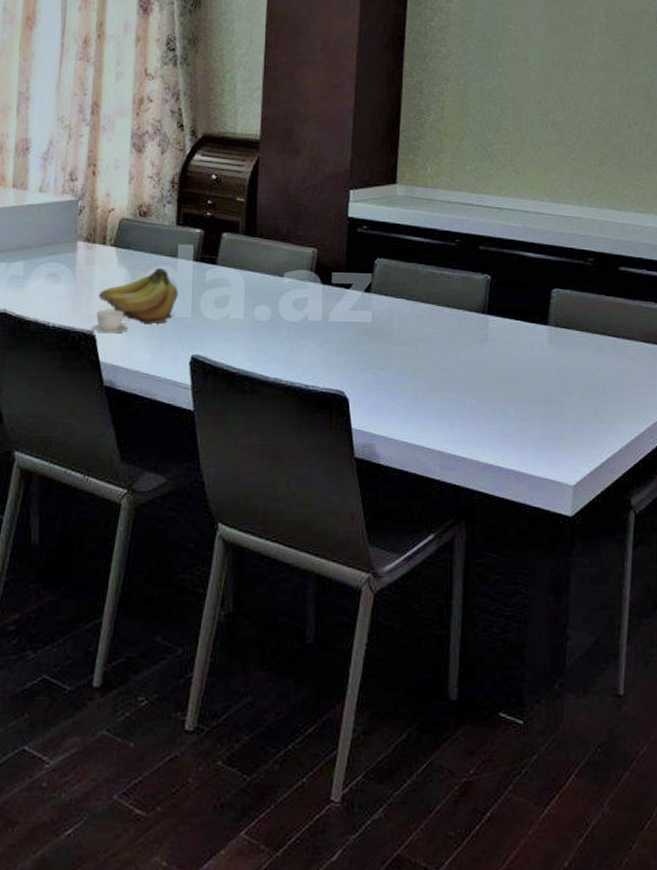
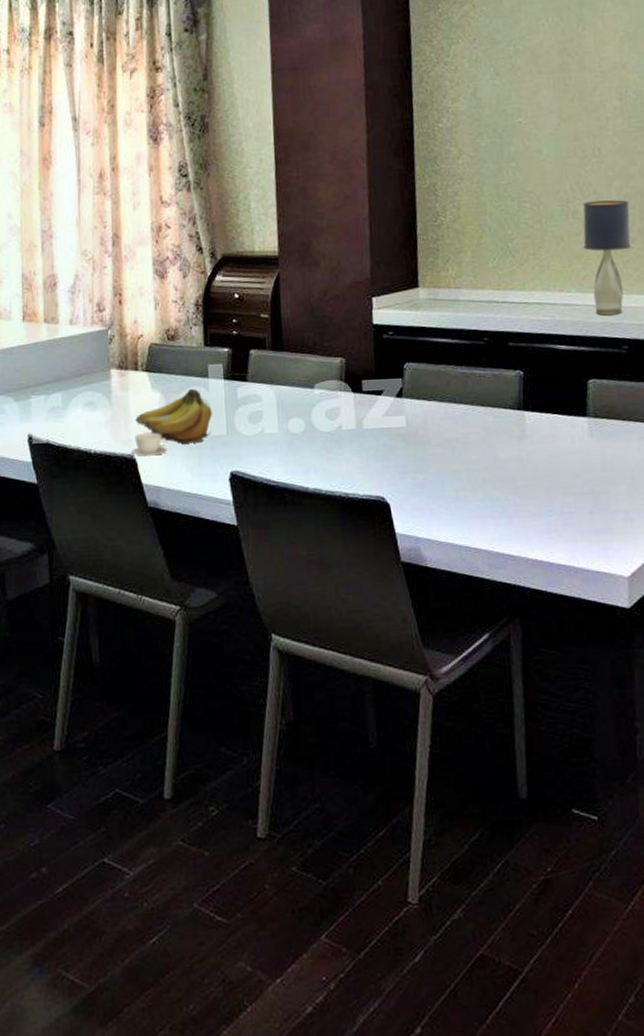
table lamp: none [559,113,607,227] -> present [583,200,631,316]

